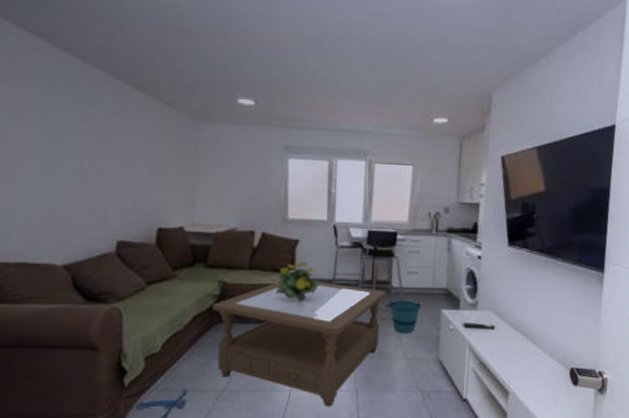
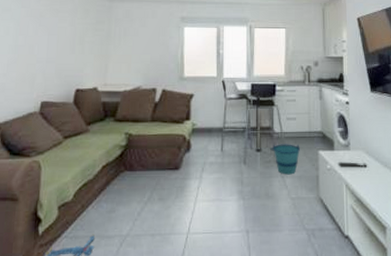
coffee table: present [212,282,386,407] -> none [119,130,269,249]
flowering plant: present [276,261,321,303] -> none [175,113,212,150]

